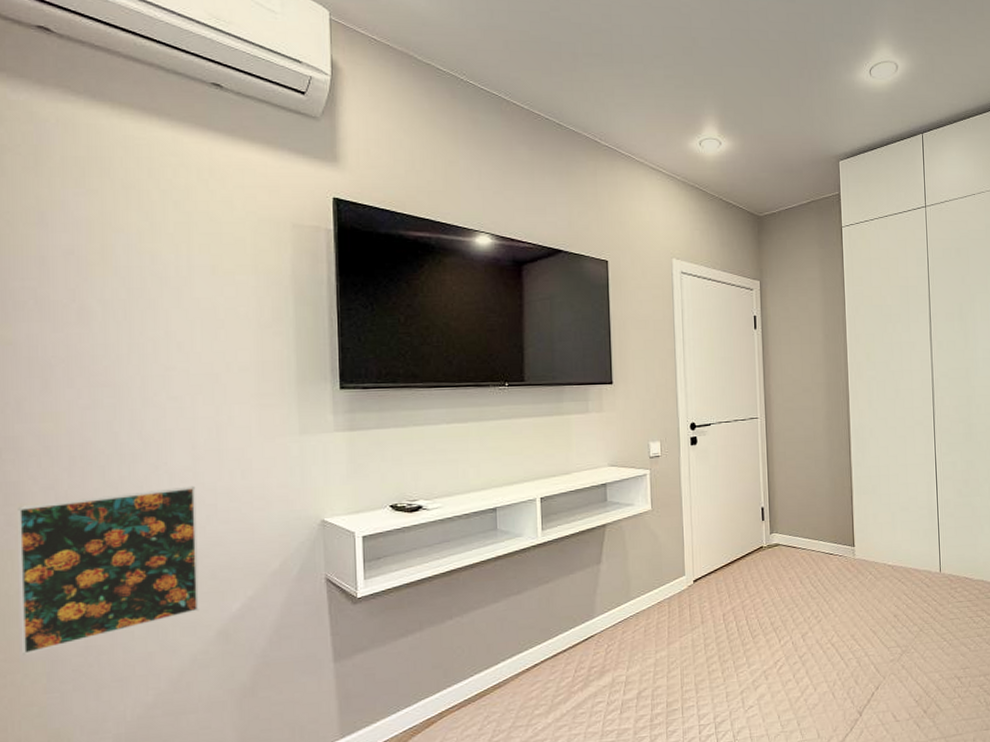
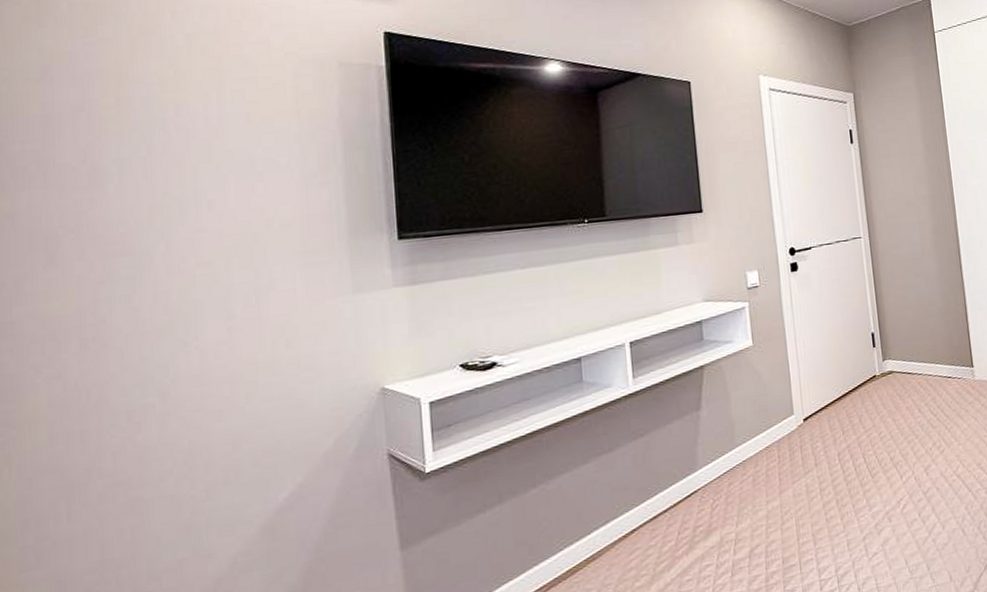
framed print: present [18,485,199,655] -> none [17,361,239,578]

